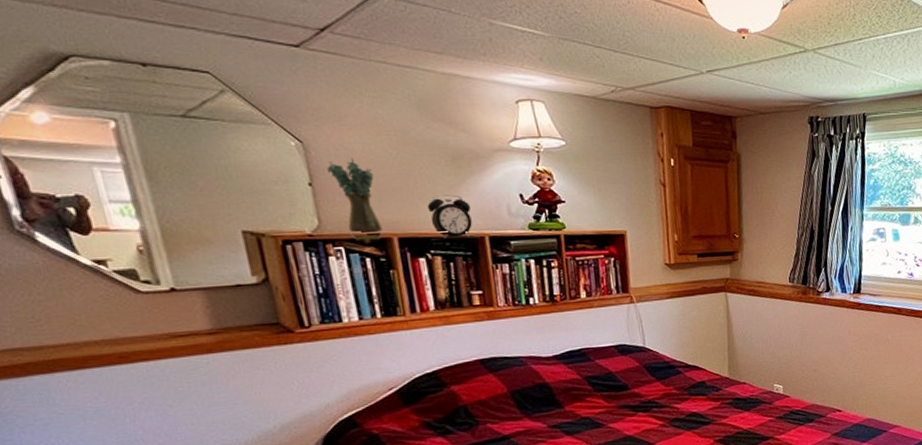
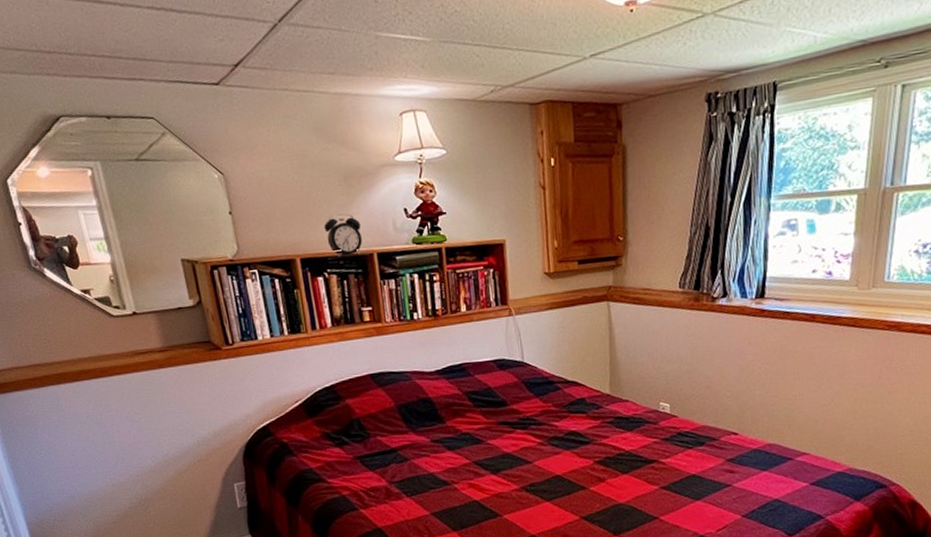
vase: present [326,158,383,244] -> none [242,185,288,267]

